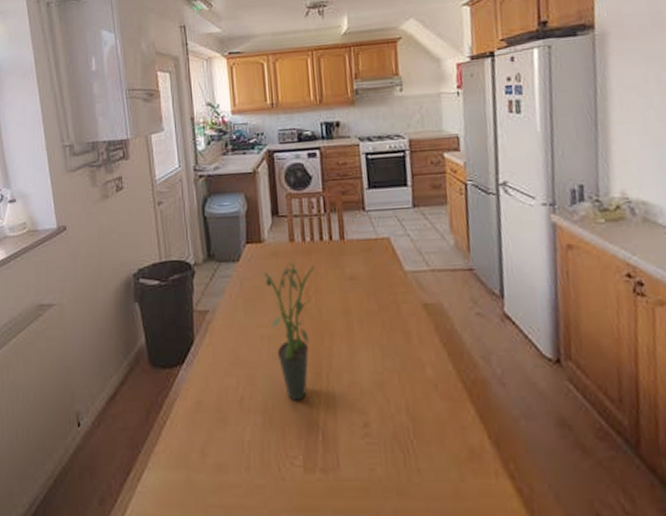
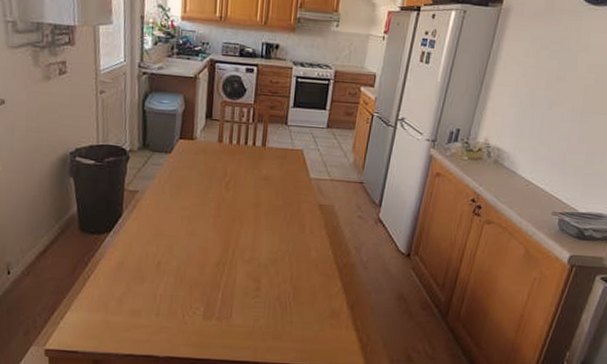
potted plant: present [264,262,324,401] -> none [192,159,243,268]

